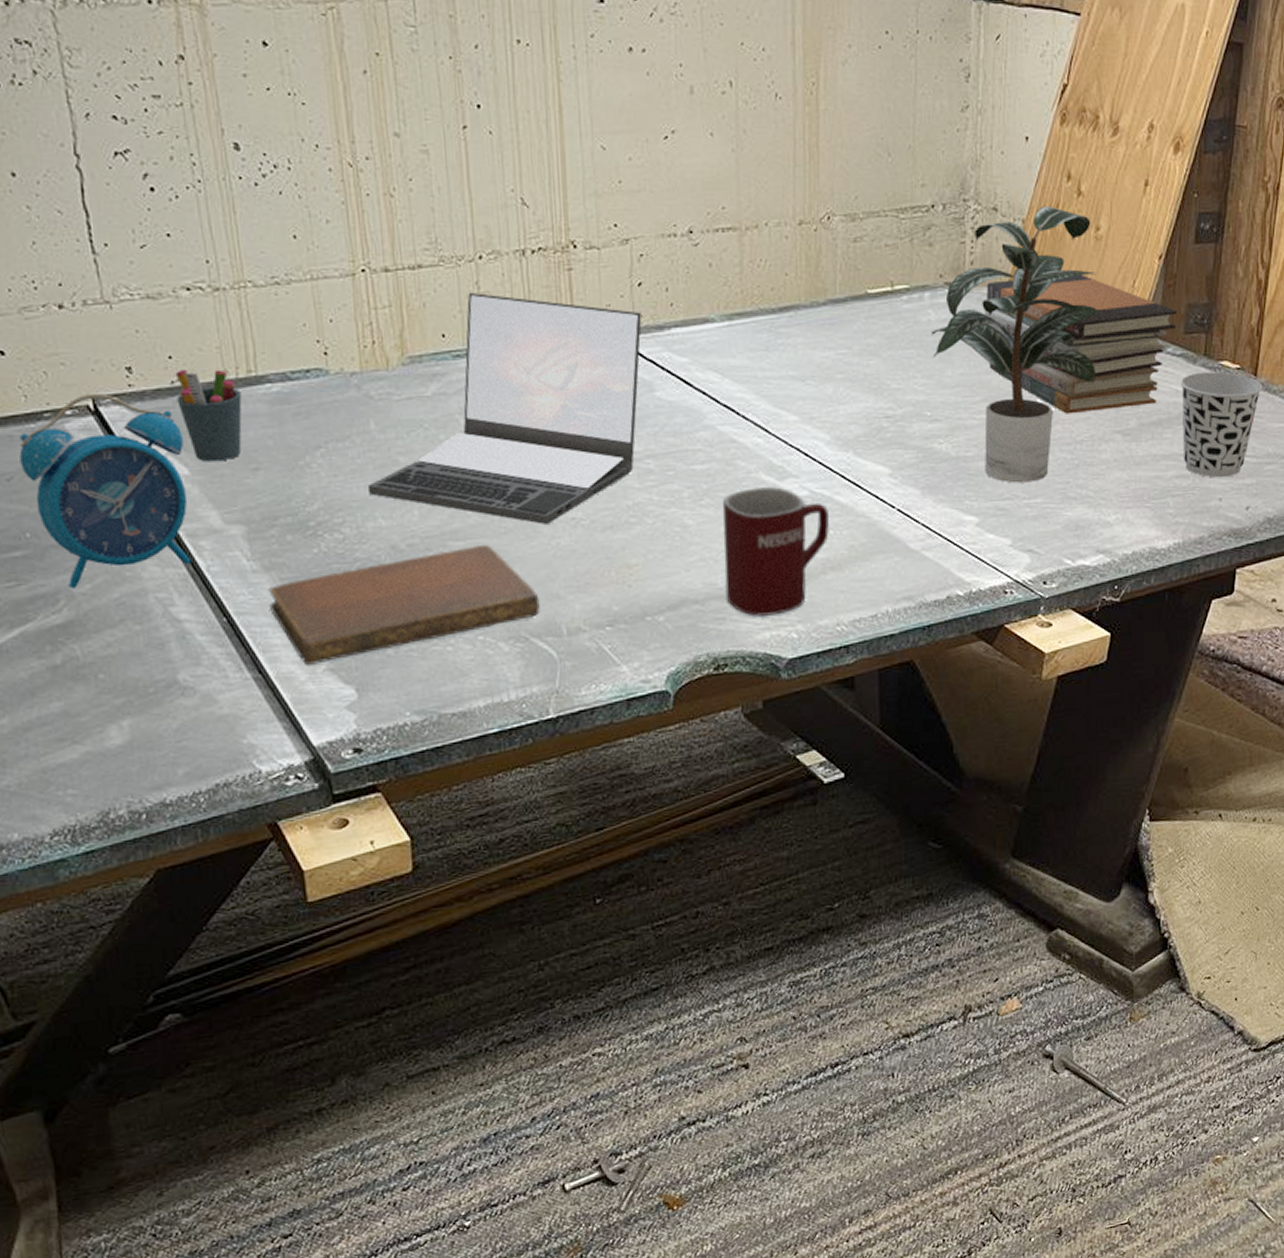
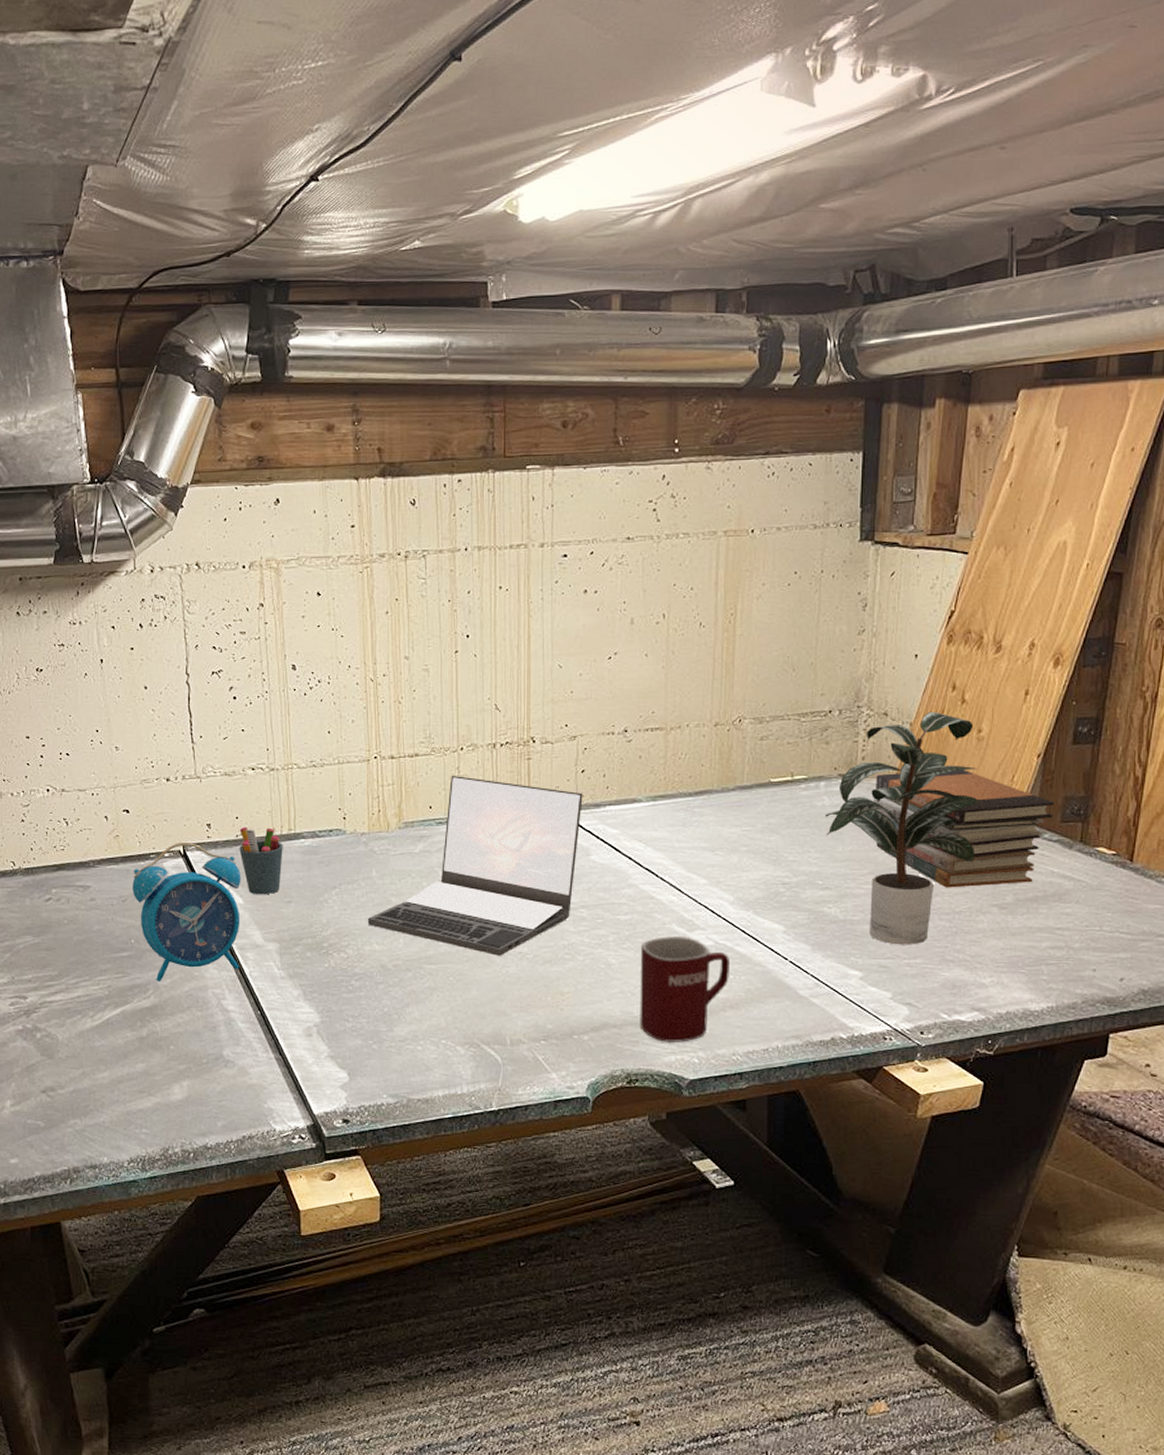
notebook: present [268,544,540,665] -> none [291,968,490,1052]
cup: present [1181,371,1263,478] -> none [1057,856,1139,951]

